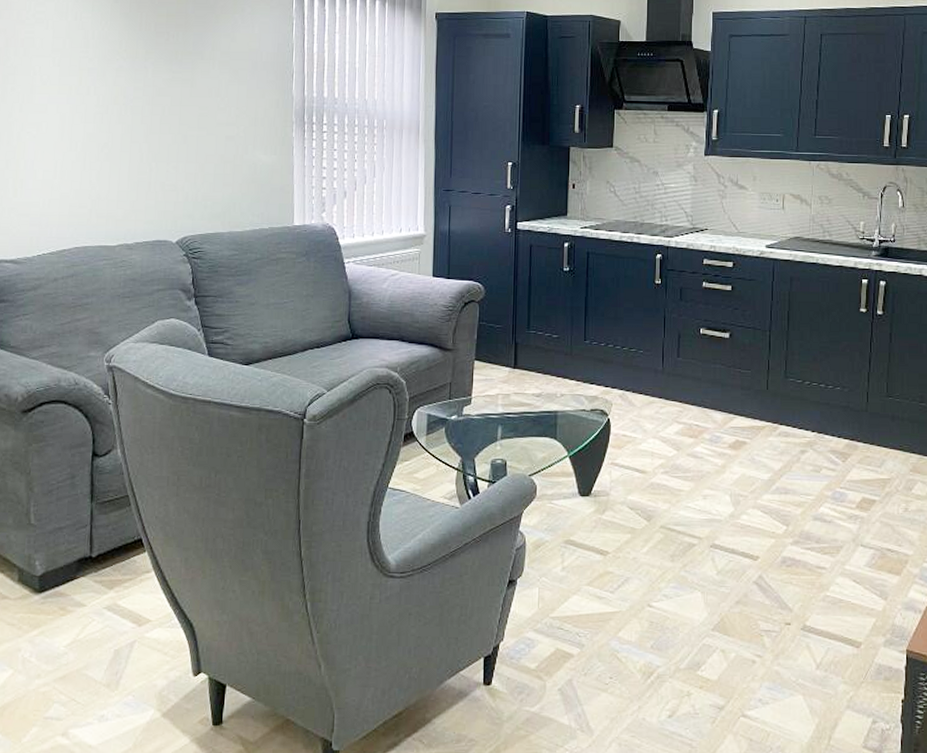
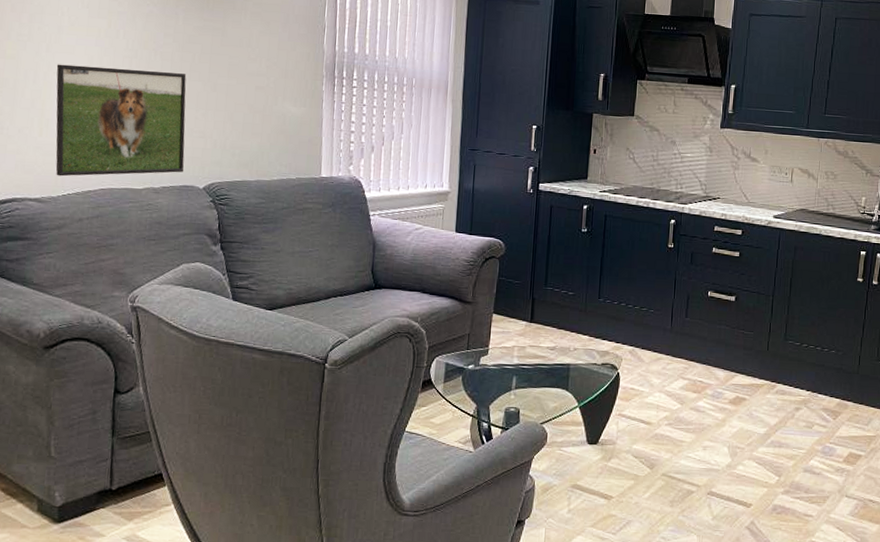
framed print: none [29,124,157,237] -> present [55,64,187,177]

